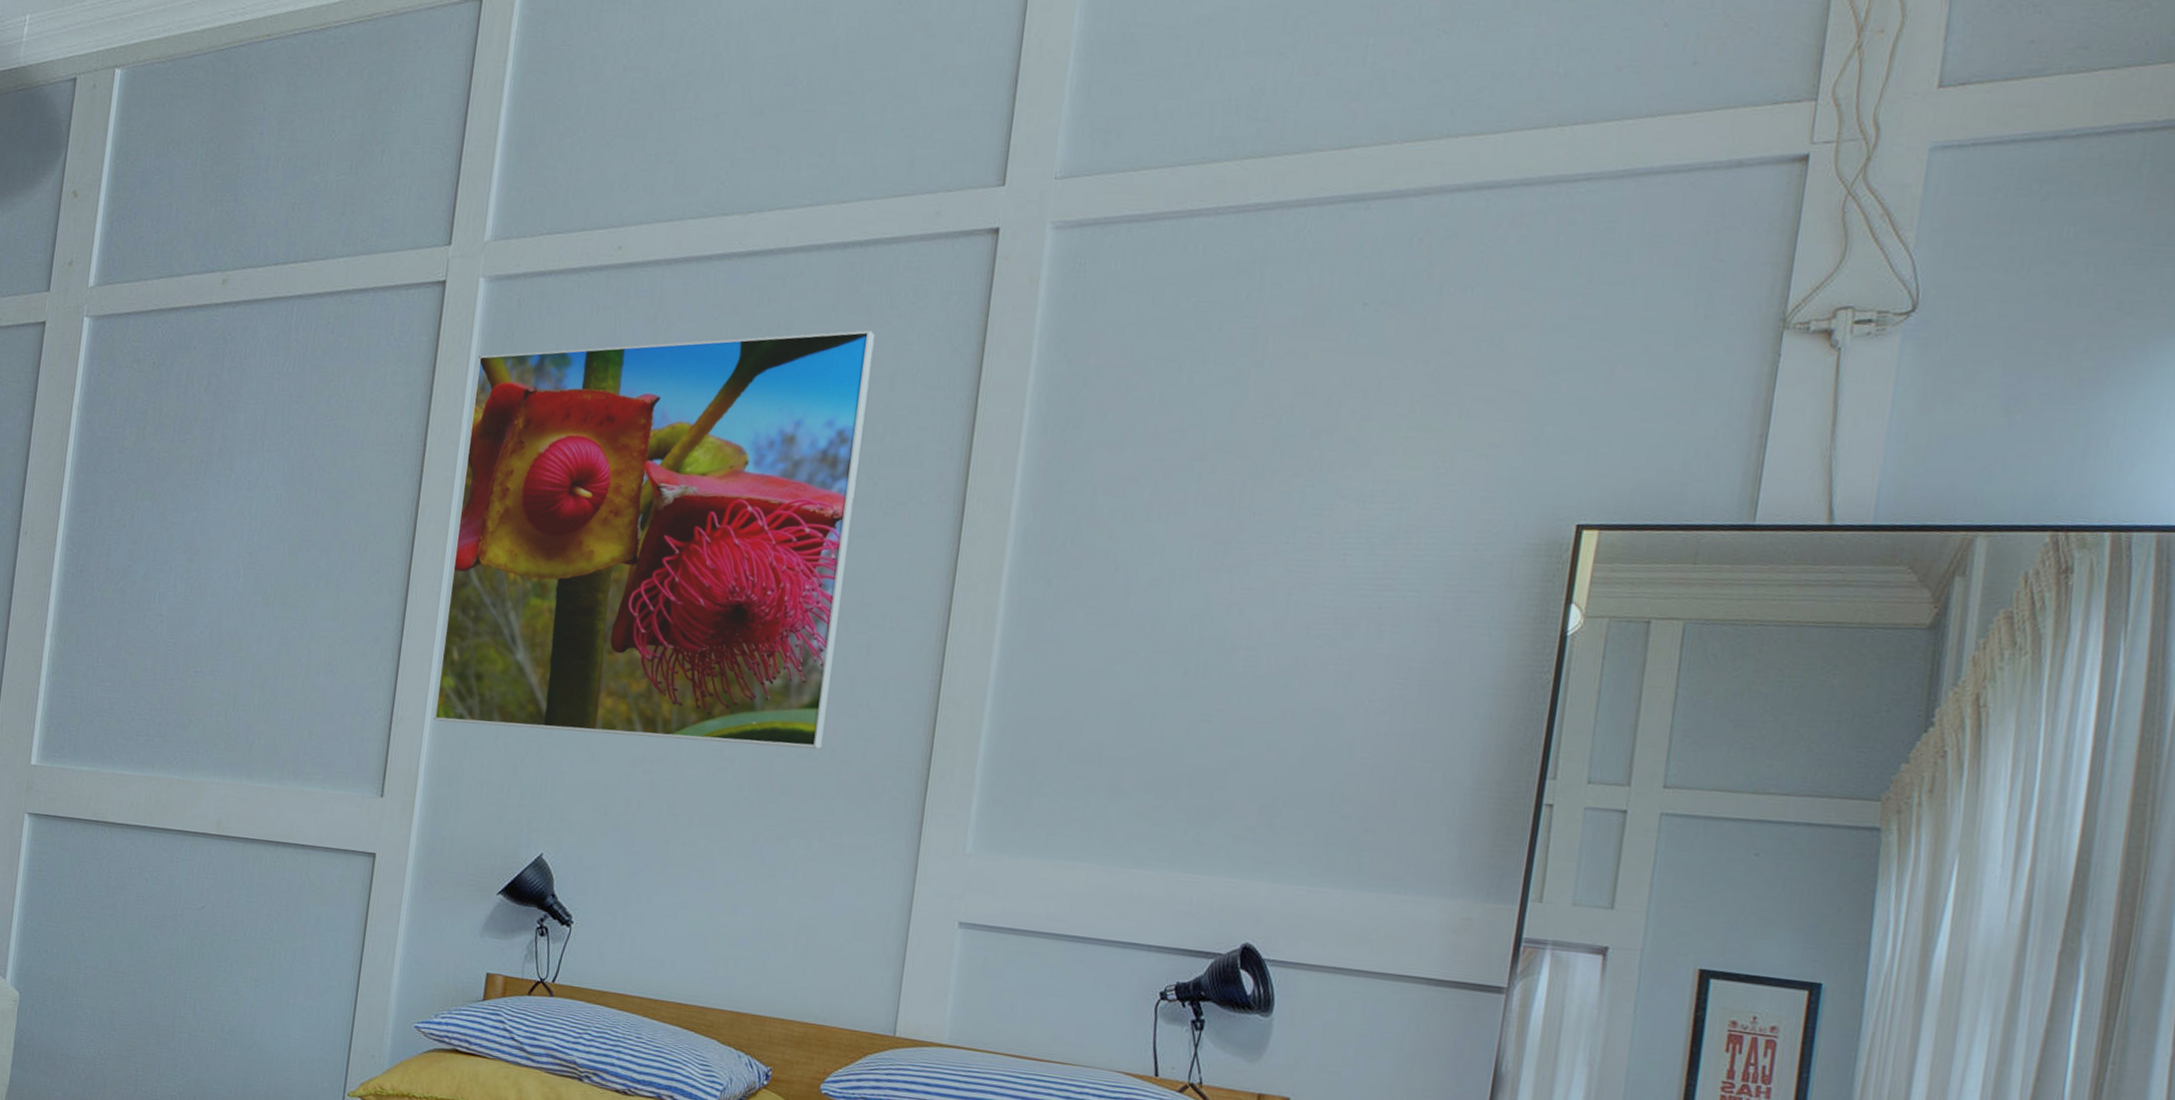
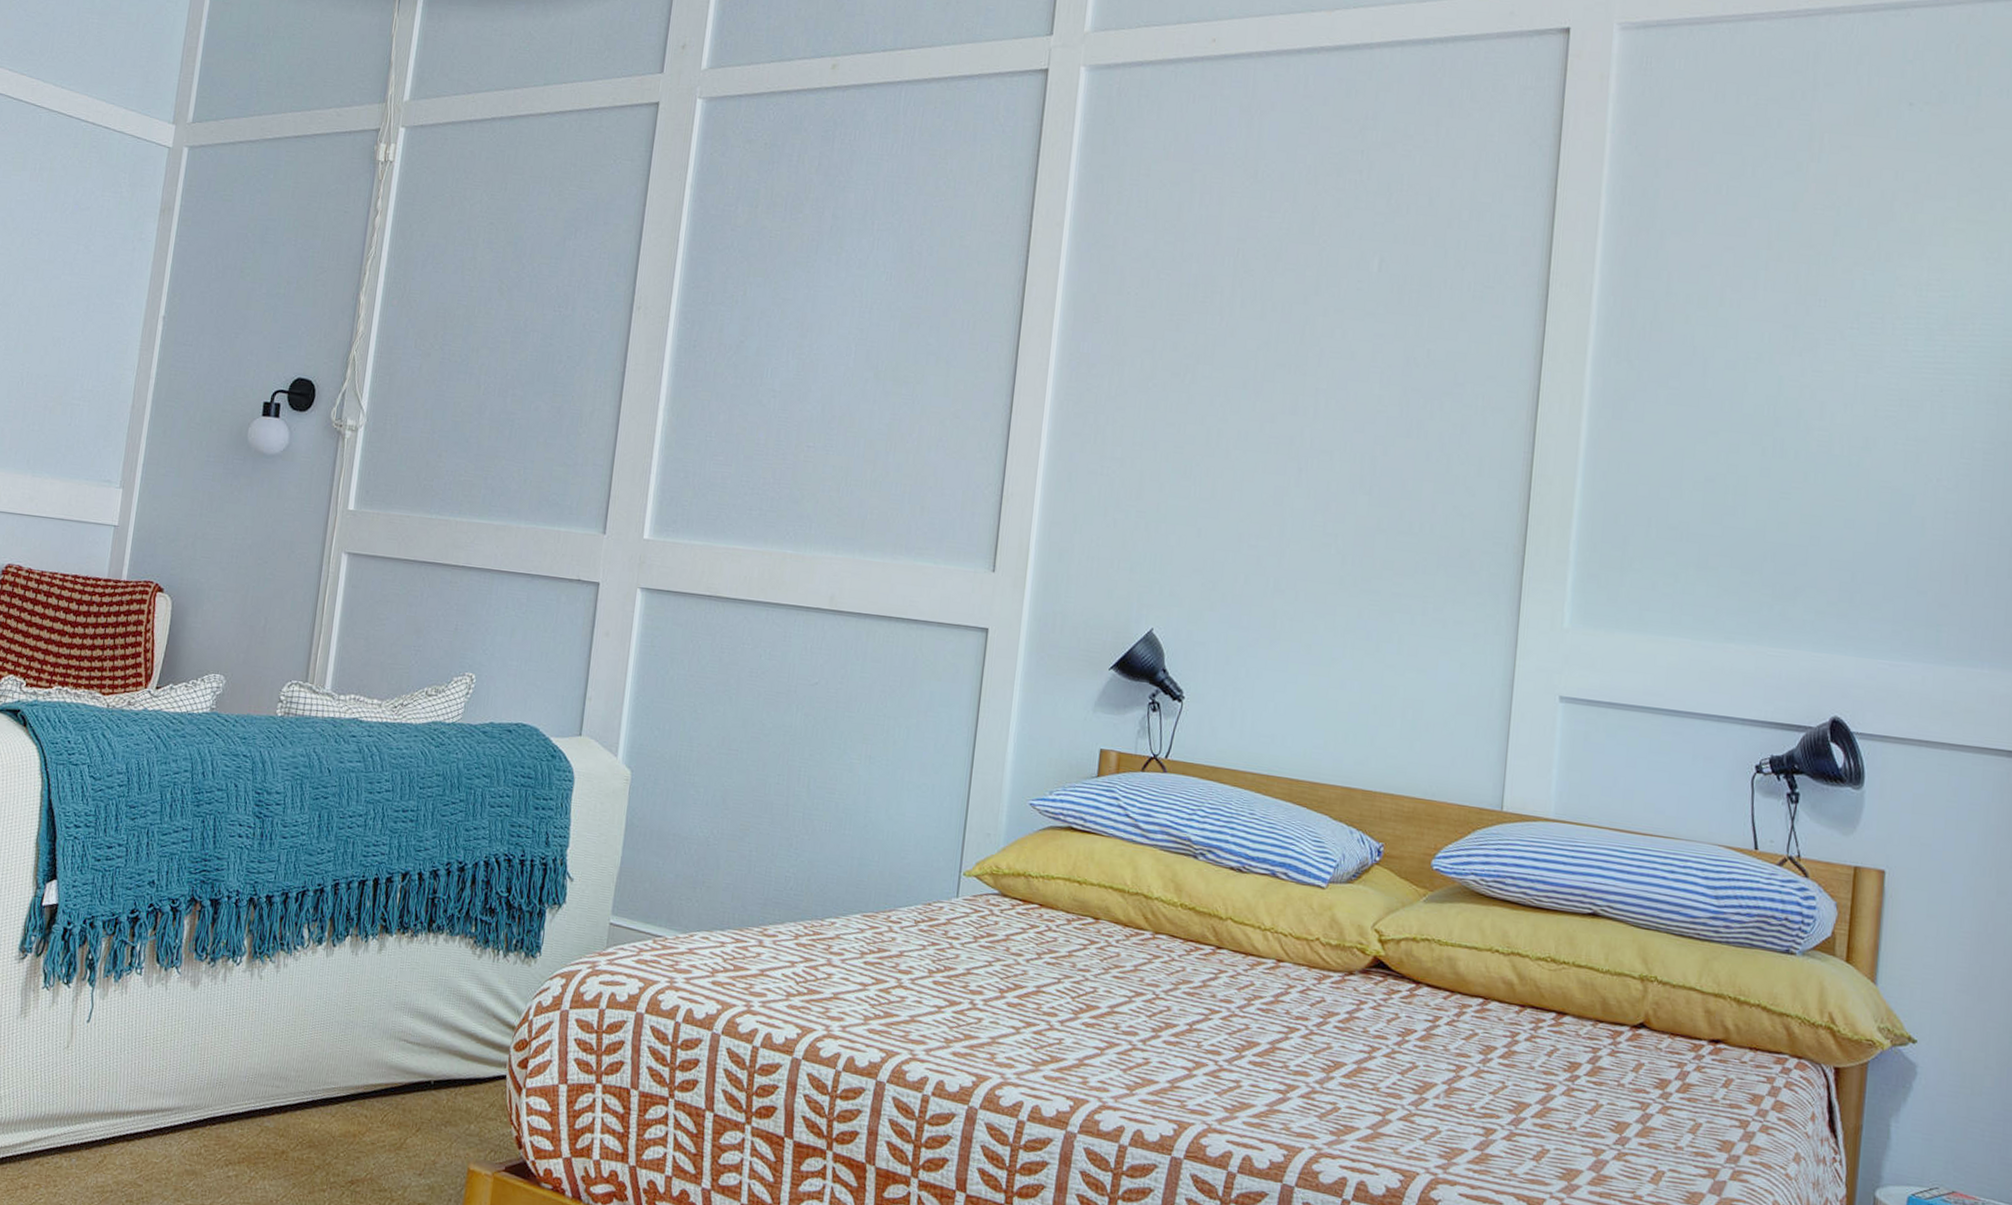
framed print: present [433,330,875,749] -> none [1043,122,1458,525]

